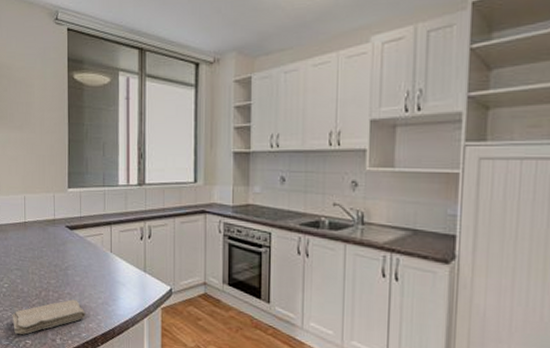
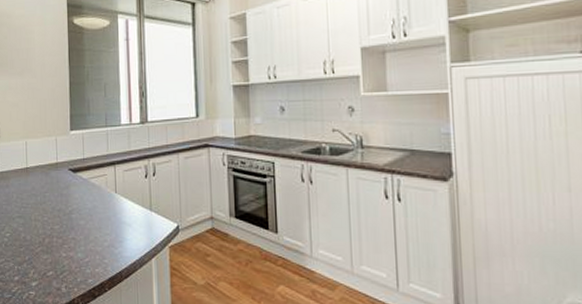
washcloth: present [12,299,86,335] -> none [14,244,91,286]

